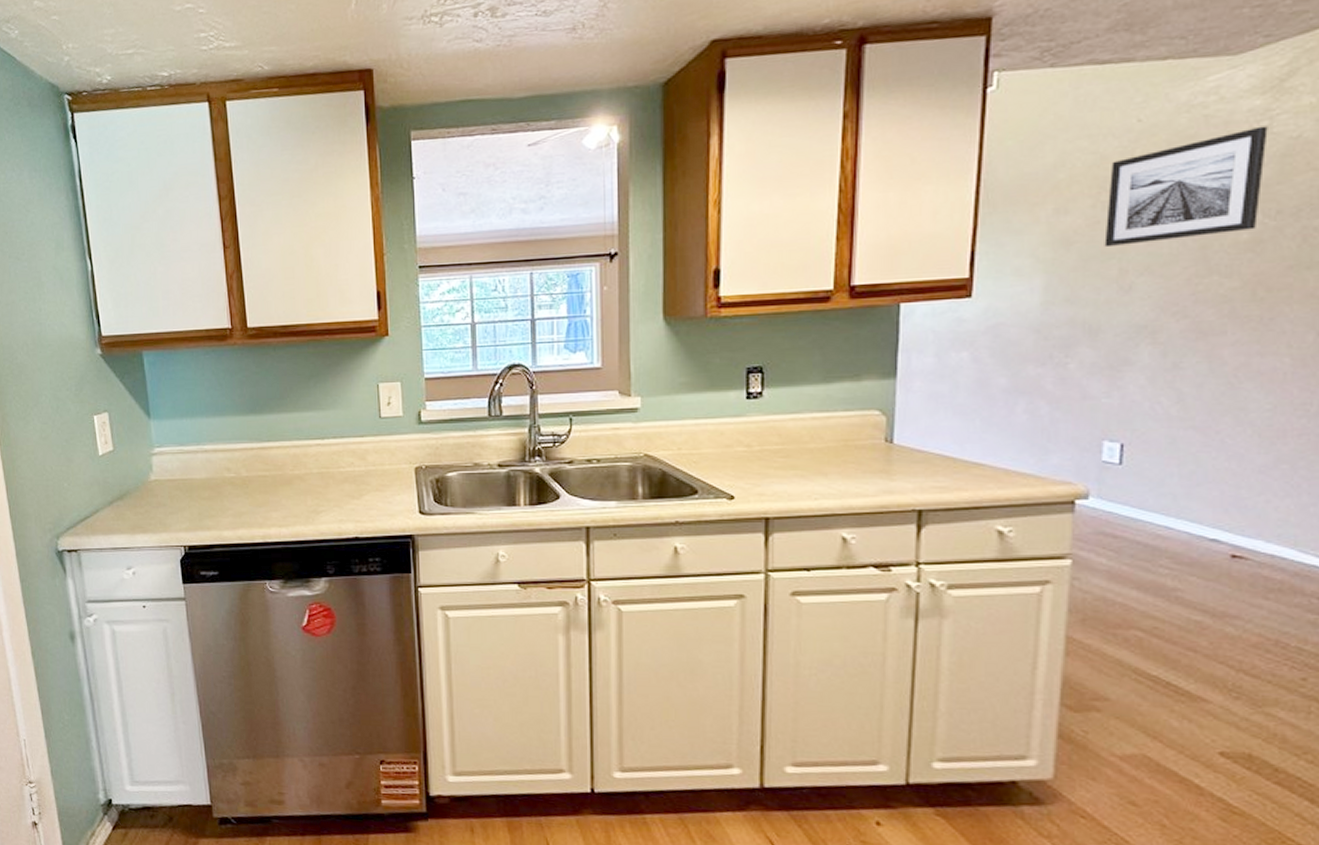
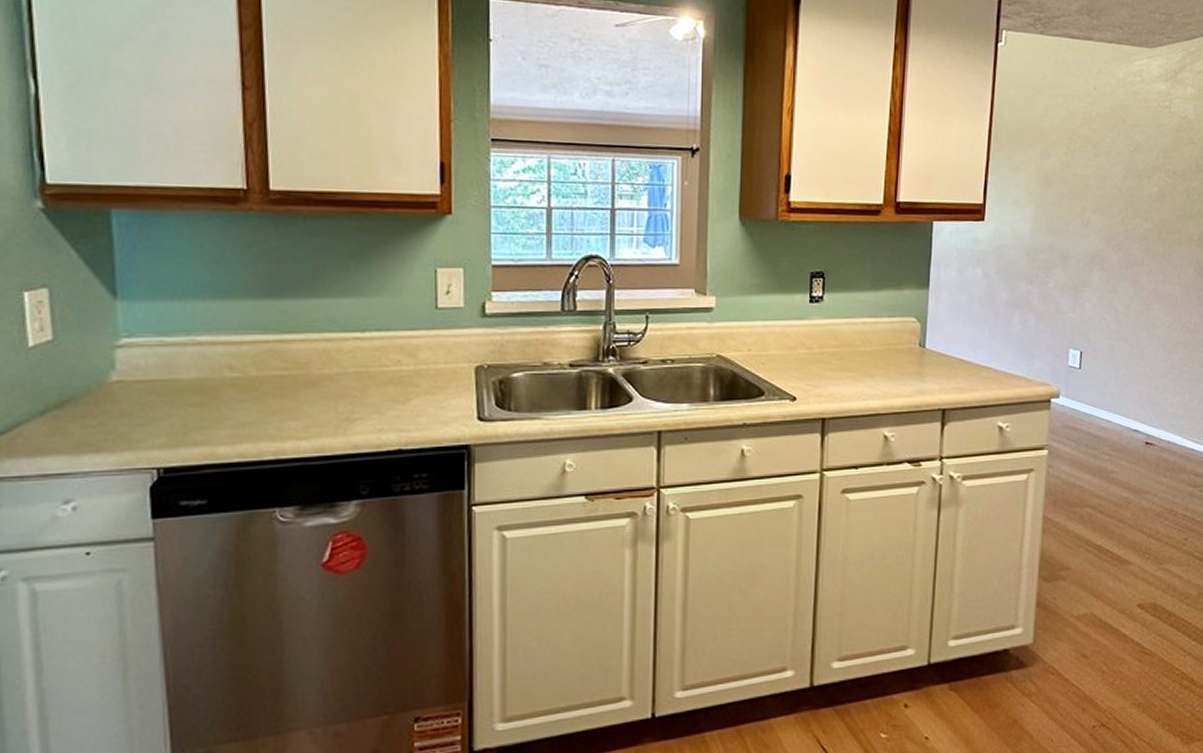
wall art: present [1104,126,1268,248] -> none [1072,105,1169,189]

